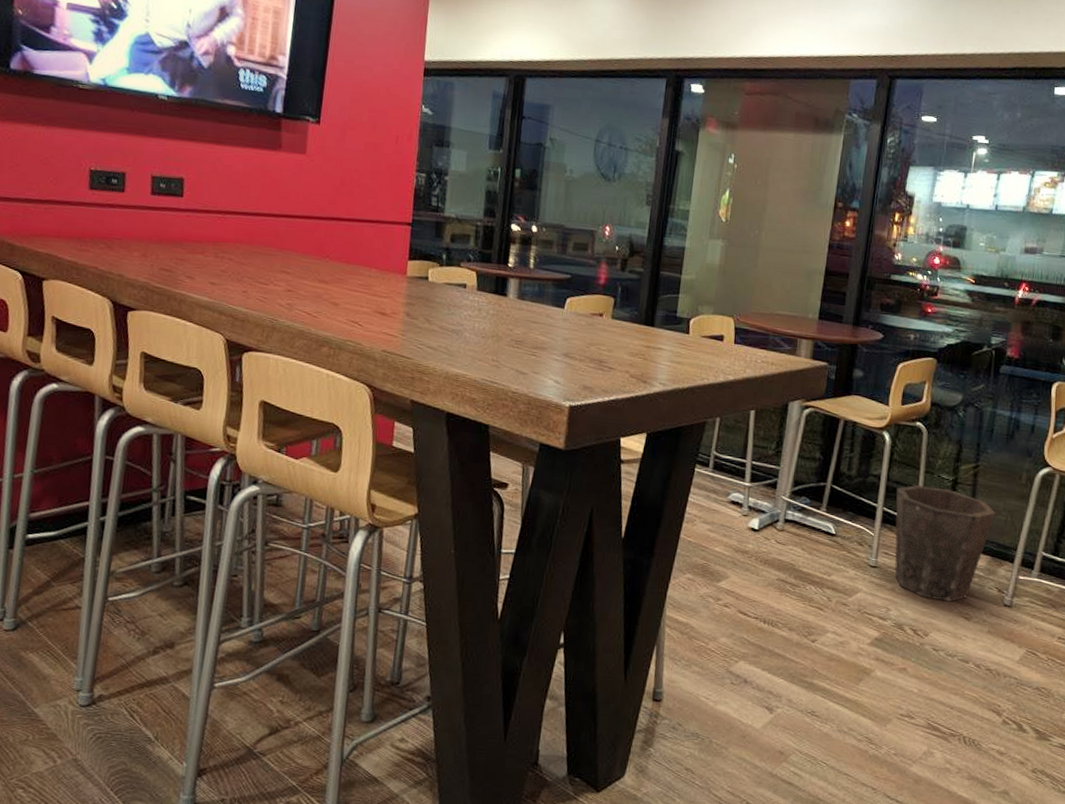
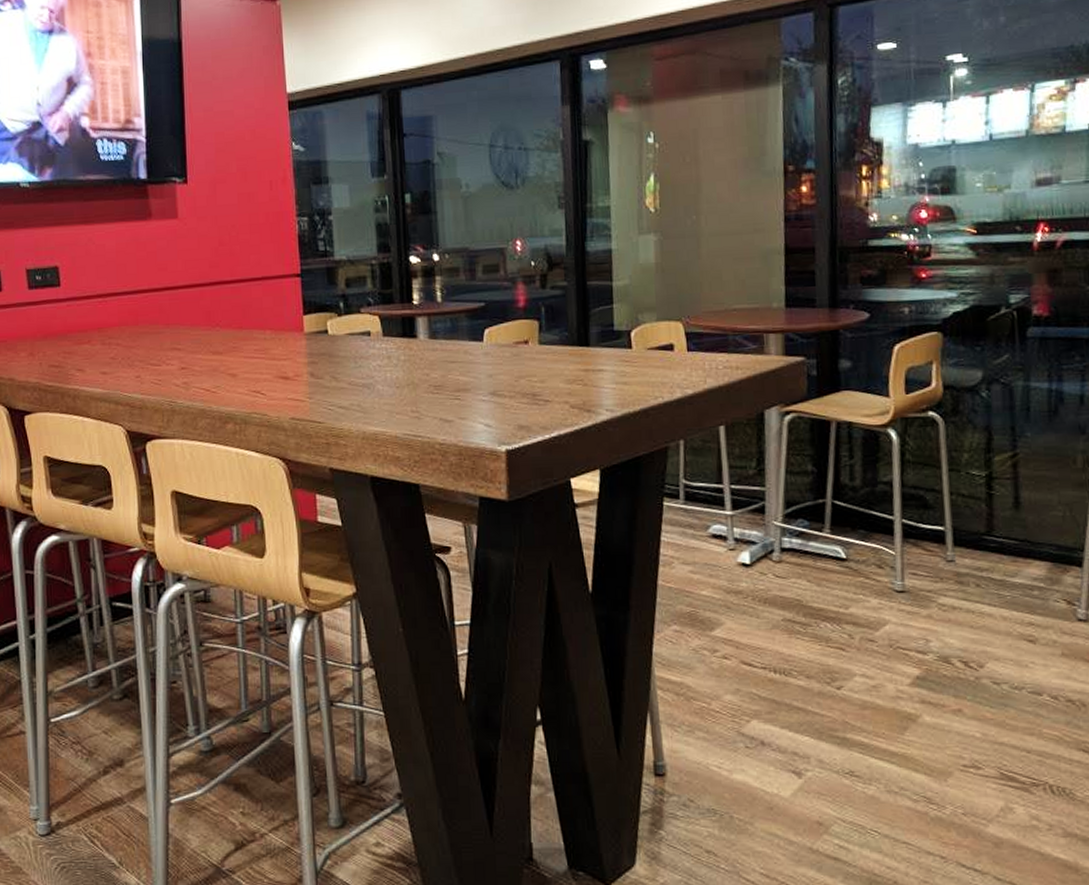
waste bin: present [894,485,996,602] -> none [914,487,1049,623]

